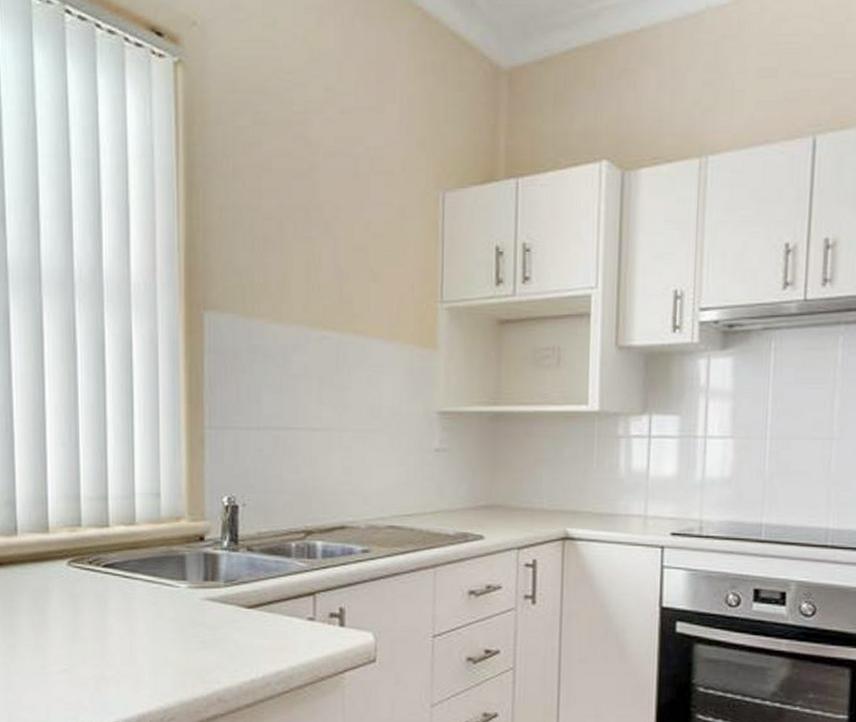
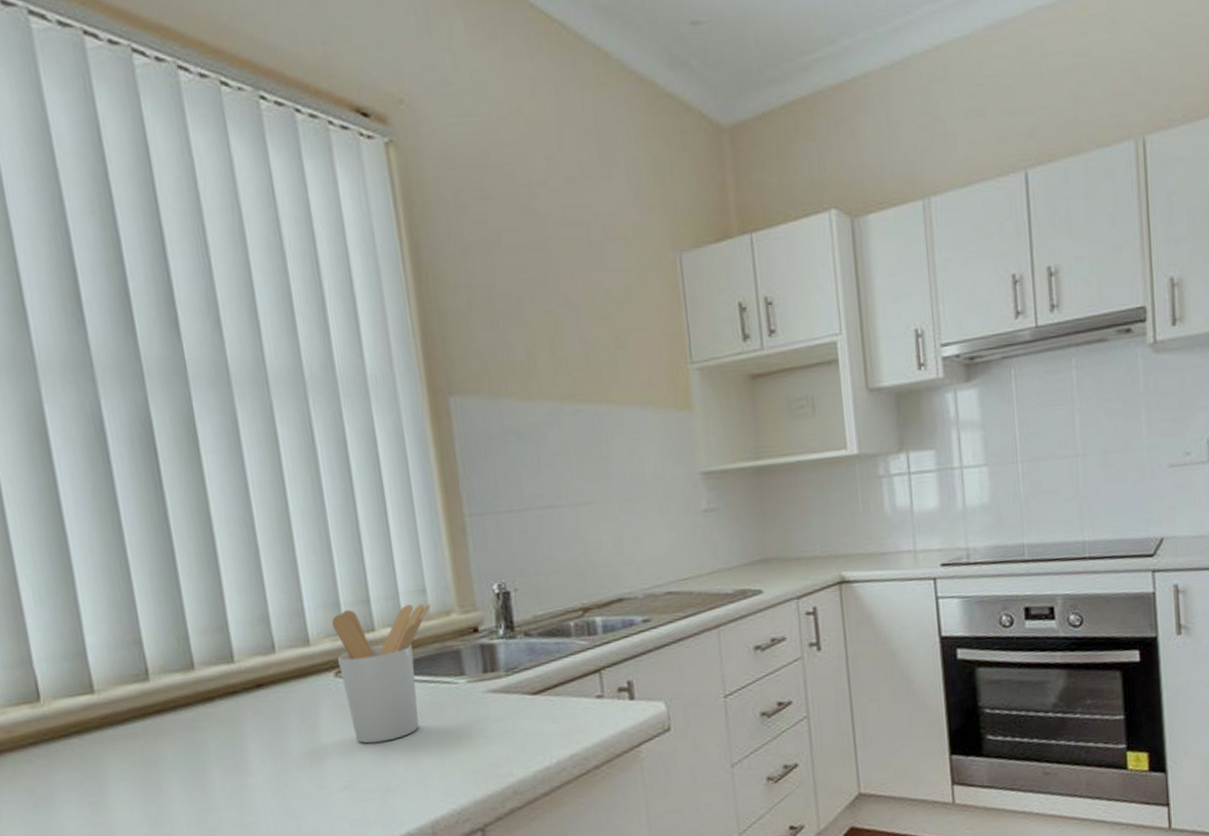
utensil holder: none [70,504,162,633] -> present [331,603,430,744]

